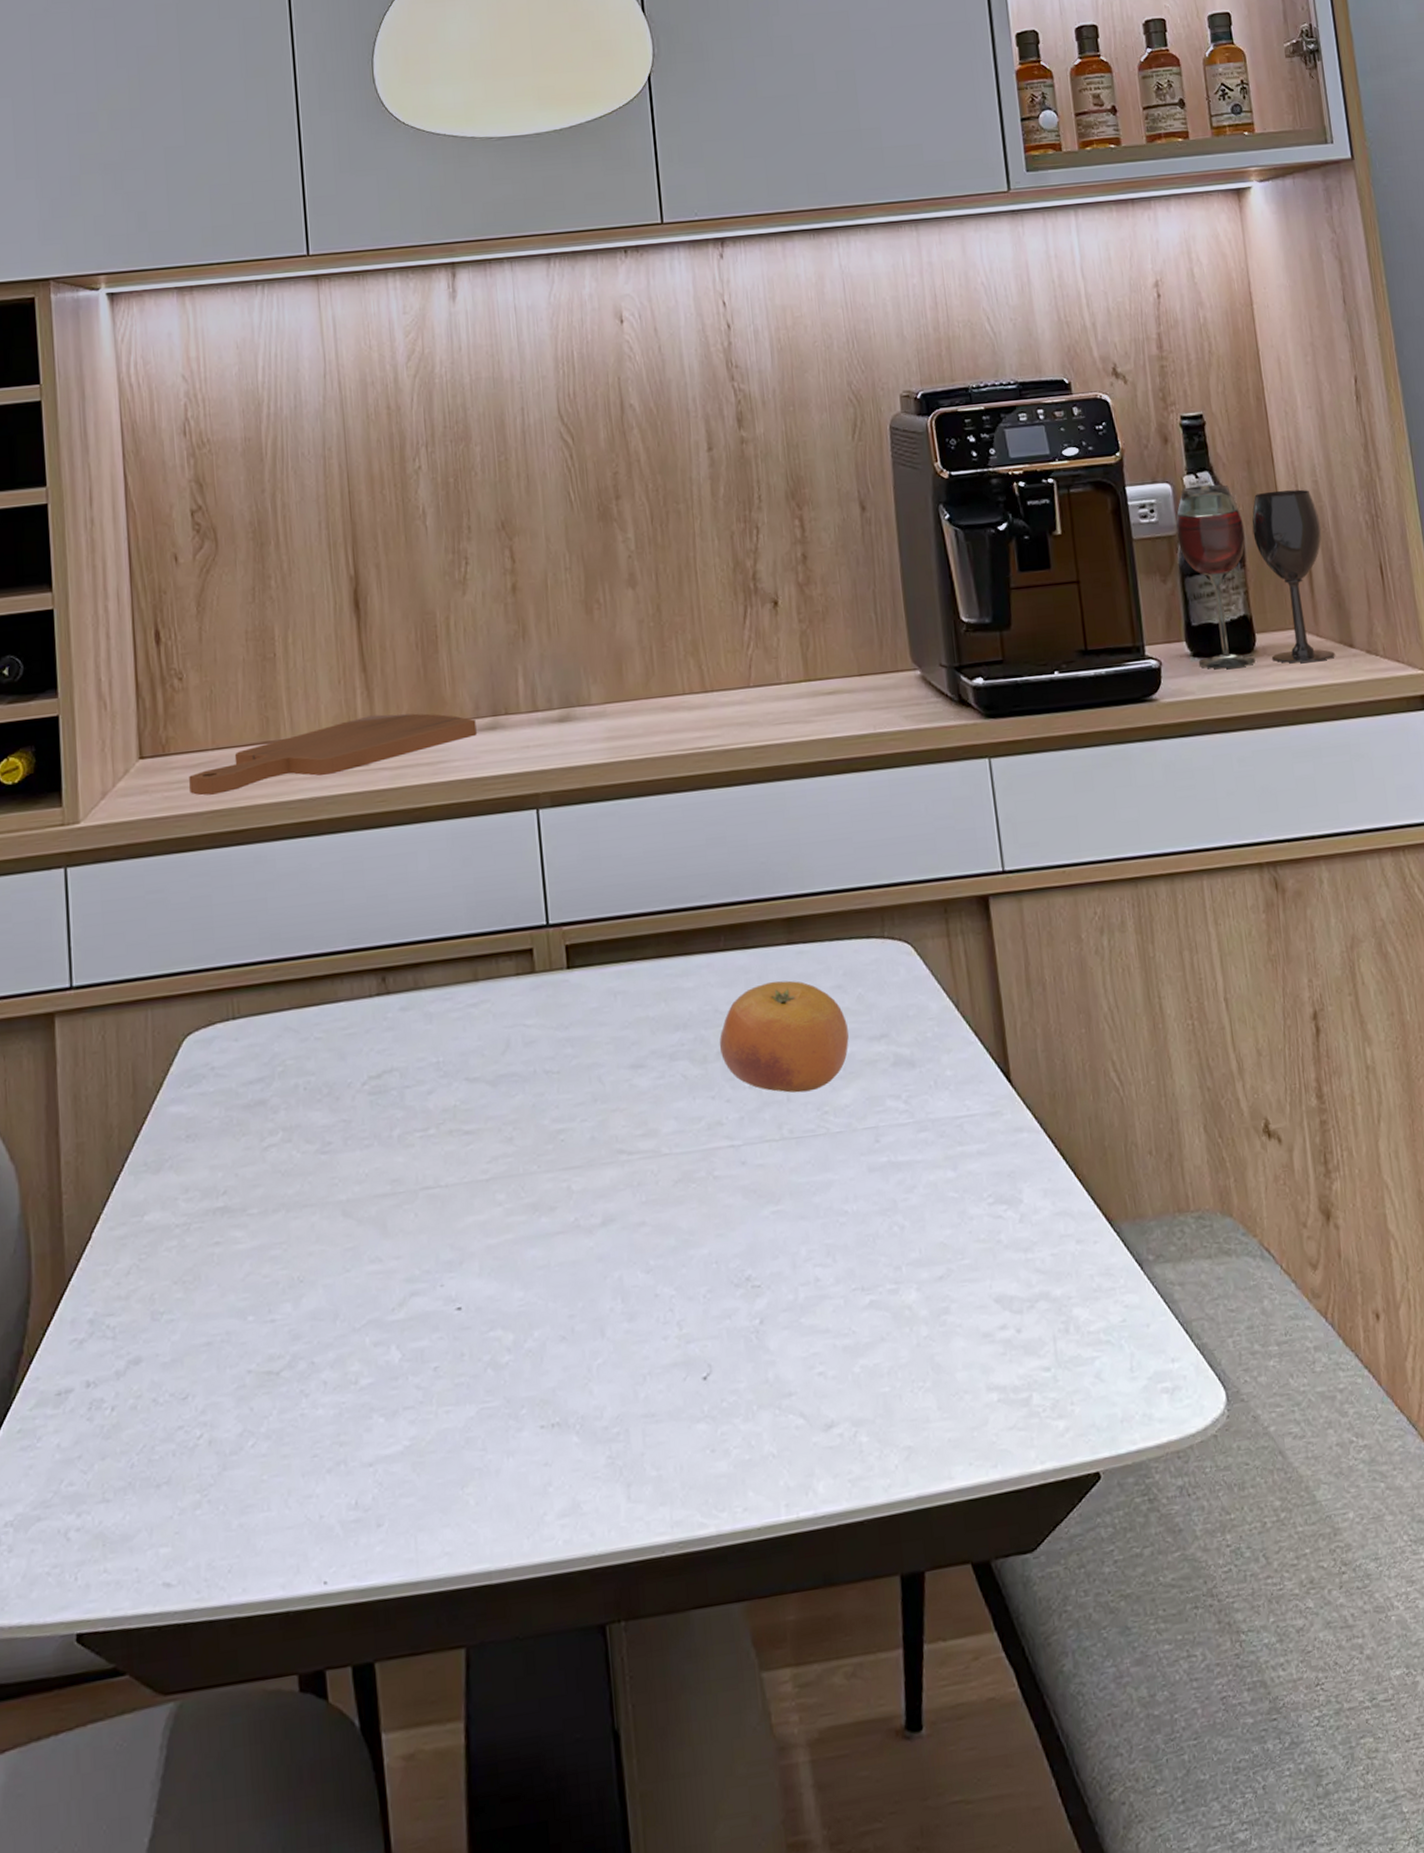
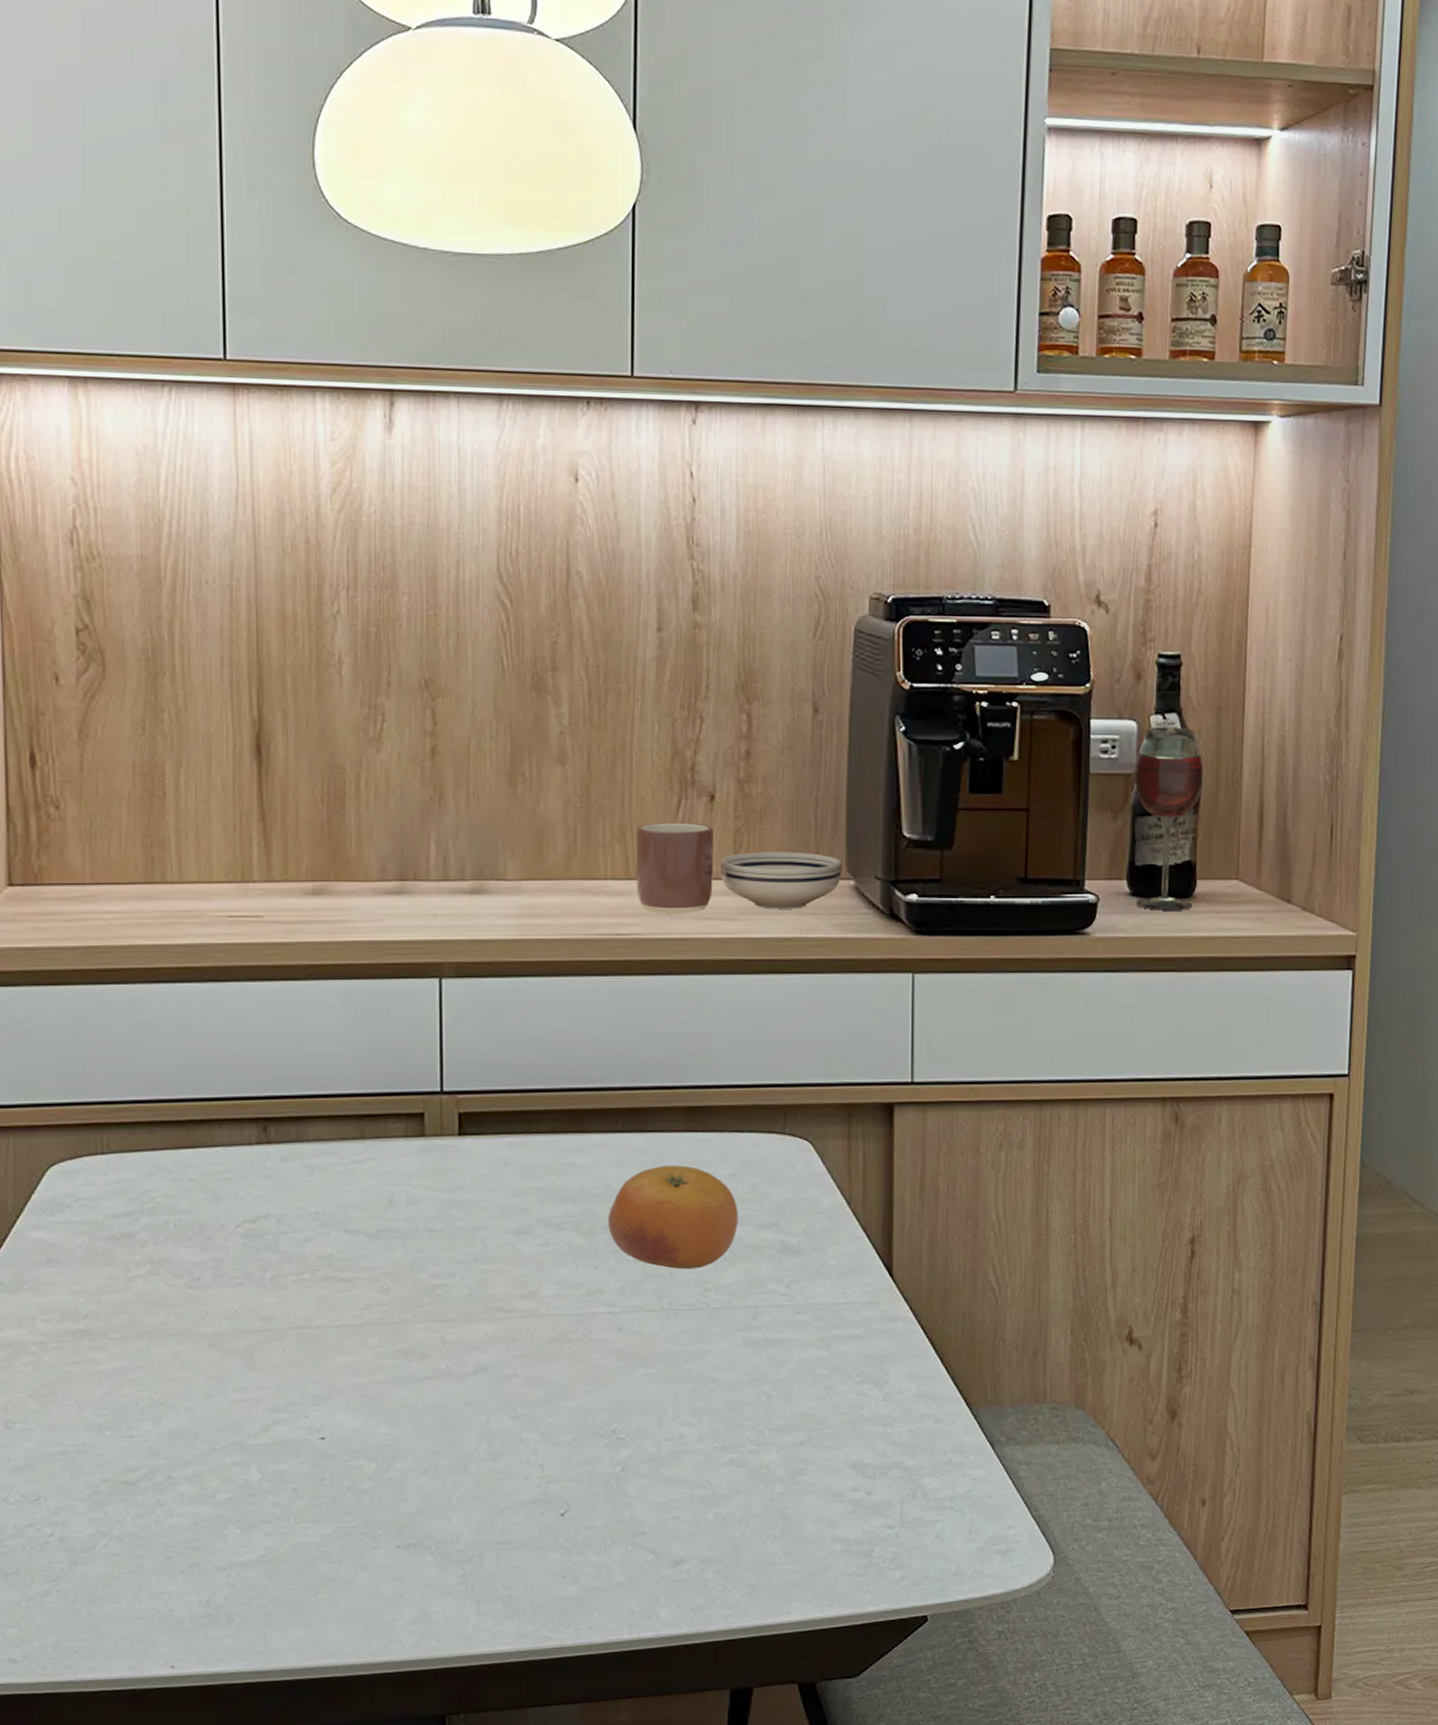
cutting board: present [189,713,477,795] -> none [63,866,381,930]
mug: none [707,630,786,723] -> present [635,822,714,913]
bowl: none [789,647,908,708] -> present [720,852,843,909]
wine glass: present [1252,489,1335,663] -> none [1208,741,1280,913]

